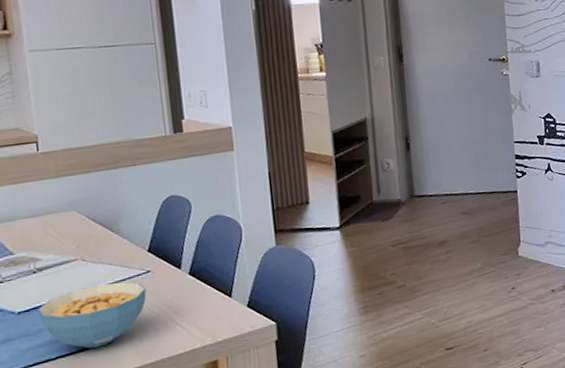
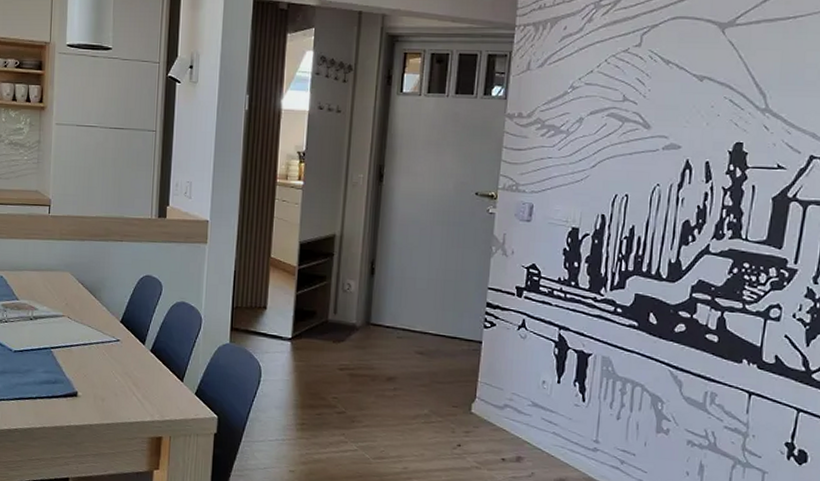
cereal bowl: present [37,282,147,349] -> none [28,342,114,398]

